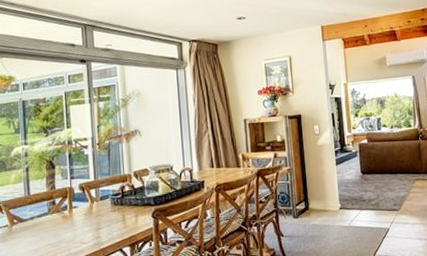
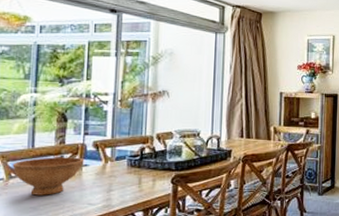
bowl: none [13,200,73,239] -> present [12,157,84,196]

